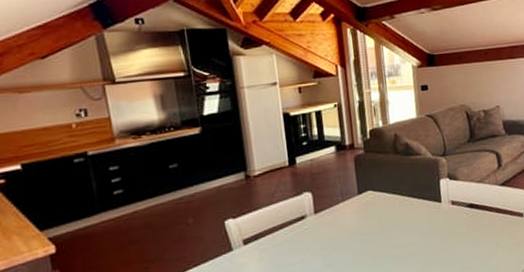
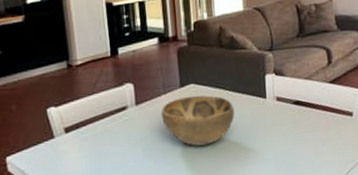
decorative bowl: none [339,201,412,253] -> present [160,95,235,146]

